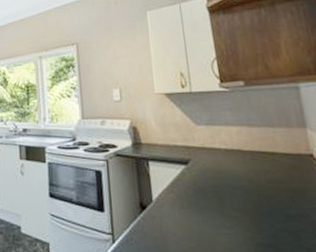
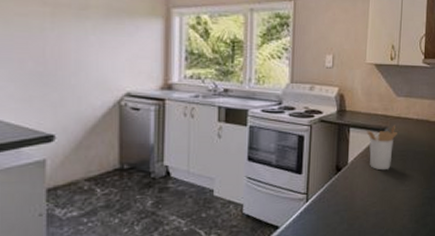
utensil holder: none [168,156,205,209] -> present [366,125,397,171]

